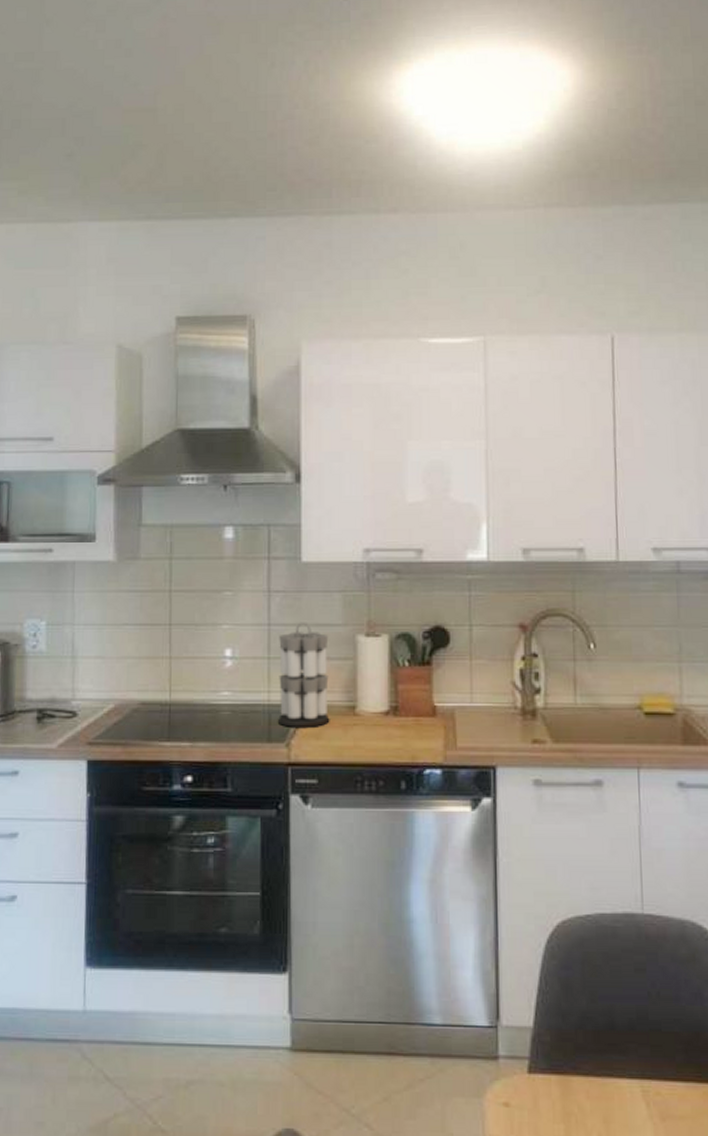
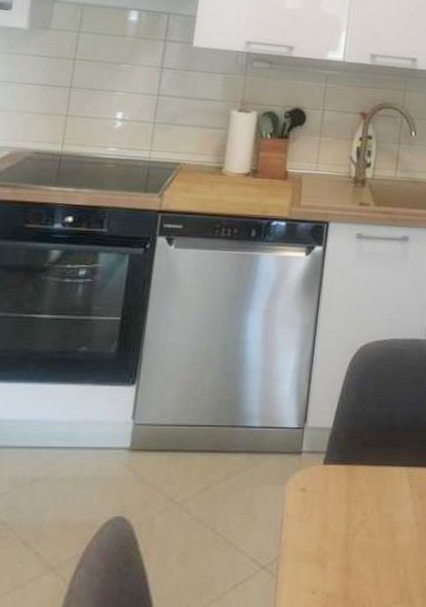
spice rack: present [278,622,330,729] -> none [155,95,208,183]

